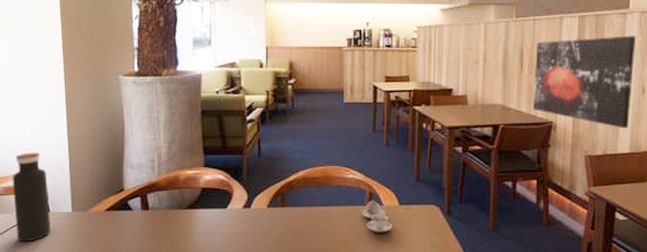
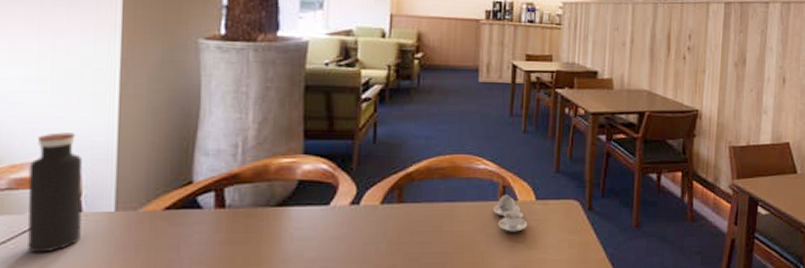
wall art: present [532,35,636,129] -> none [678,24,777,120]

